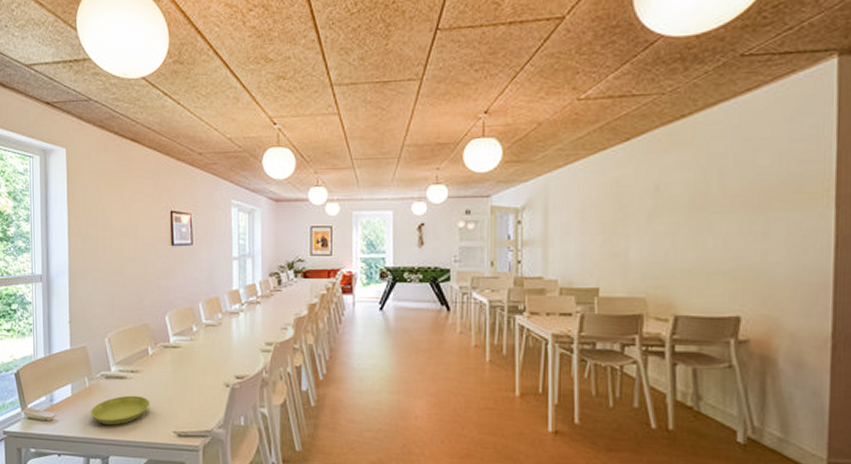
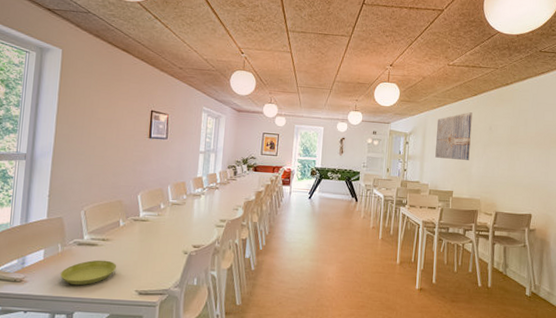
wall art: none [565,167,624,240] -> present [435,112,473,160]

